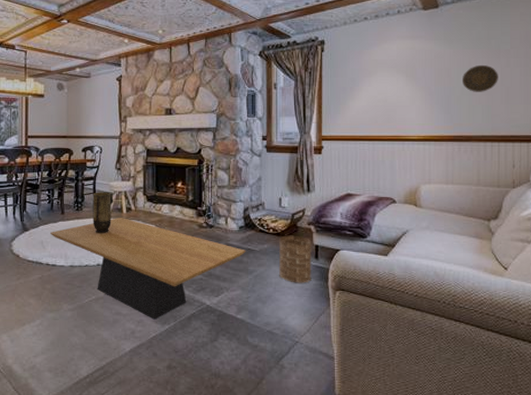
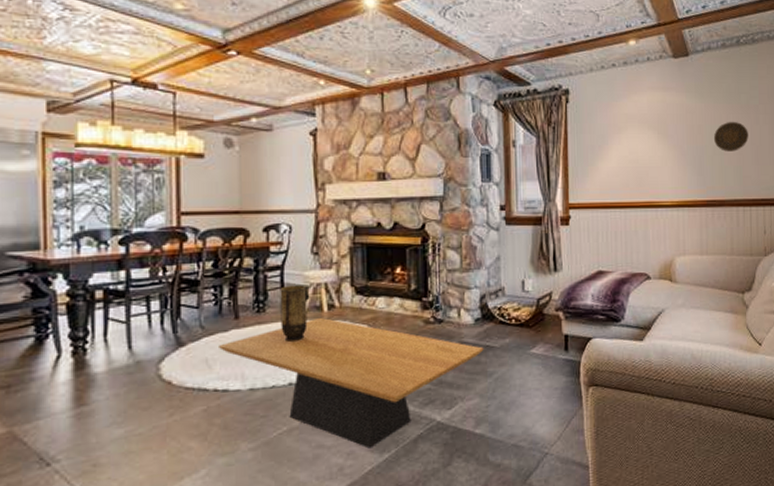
basket: present [278,235,312,283] -> none [522,324,561,383]

